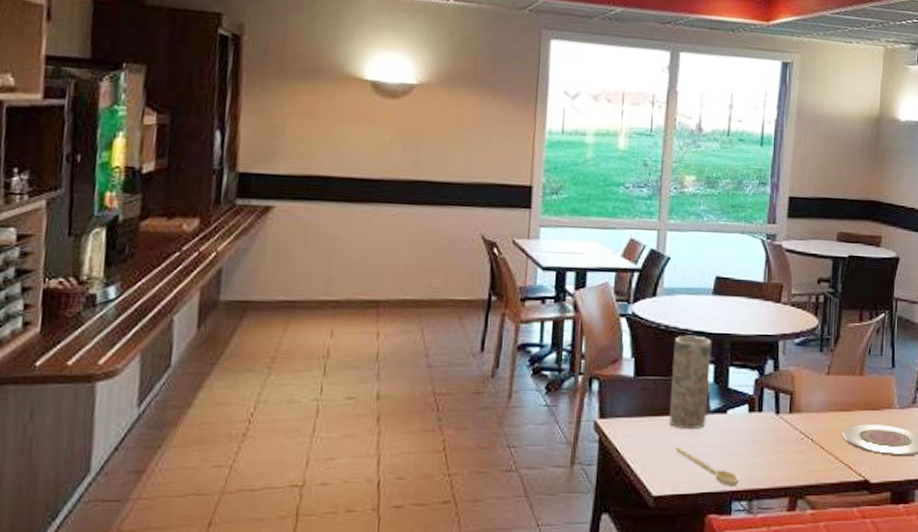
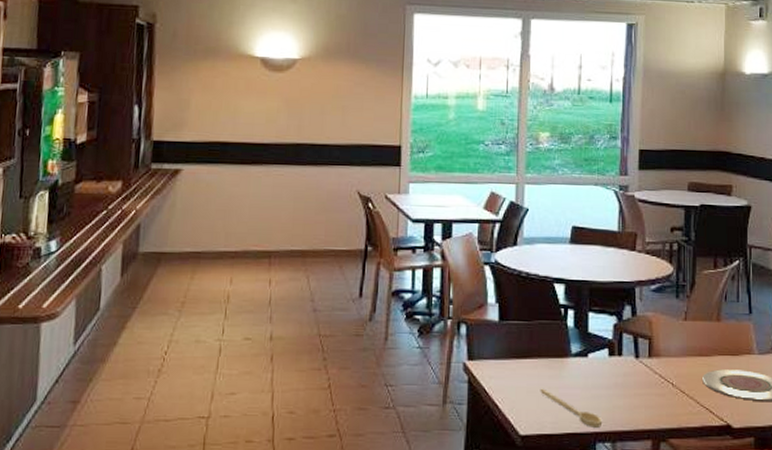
vase: present [670,335,712,429] -> none [533,282,571,371]

